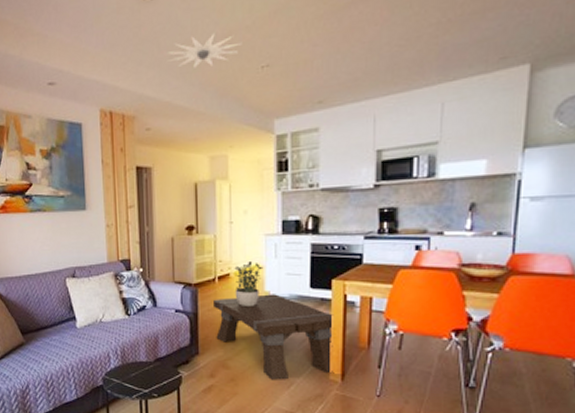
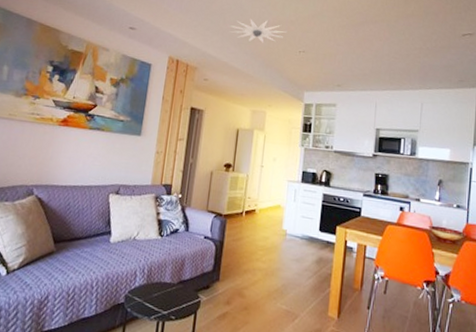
coffee table: present [212,294,333,380] -> none [236,231,335,313]
potted plant: present [234,261,264,306] -> none [257,201,284,241]

